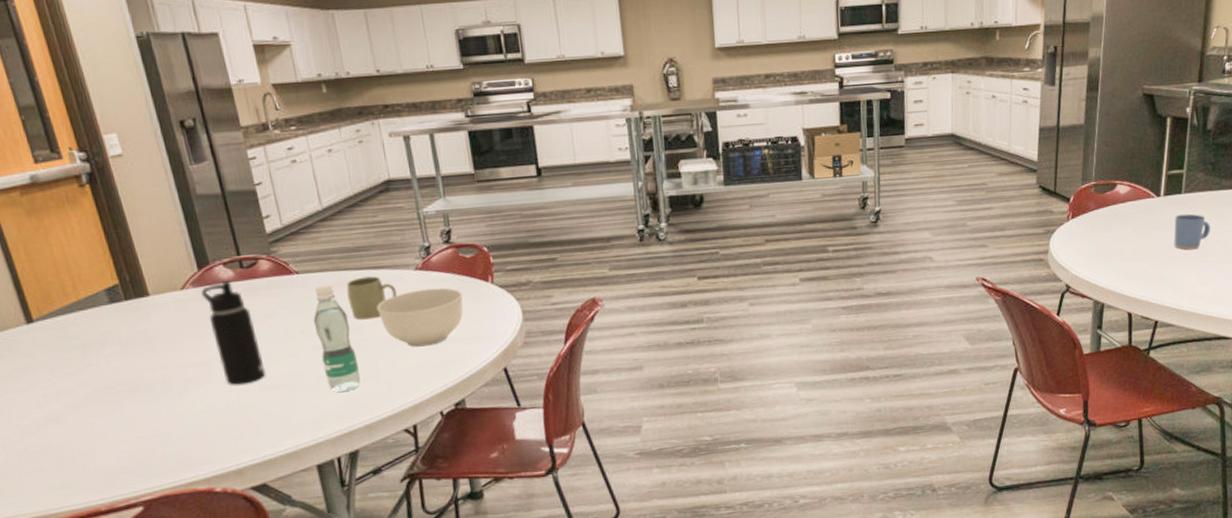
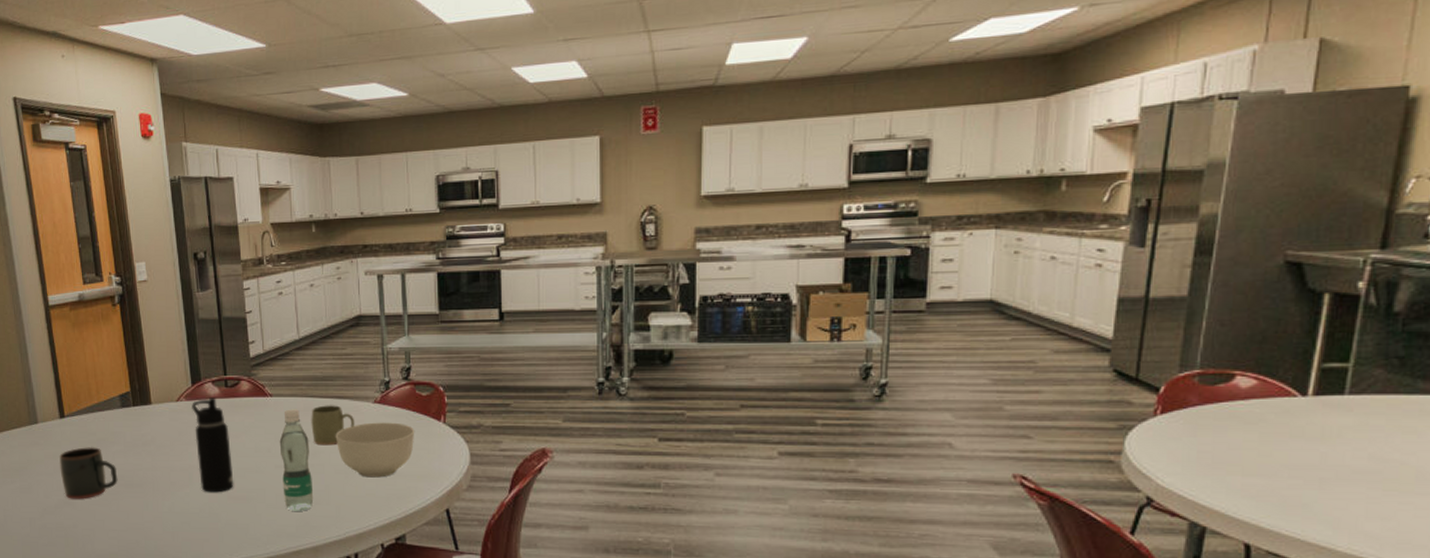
mug: none [33,351,118,415] -> present [59,446,118,499]
mug: present [1174,213,1210,250] -> none [1327,422,1393,470]

